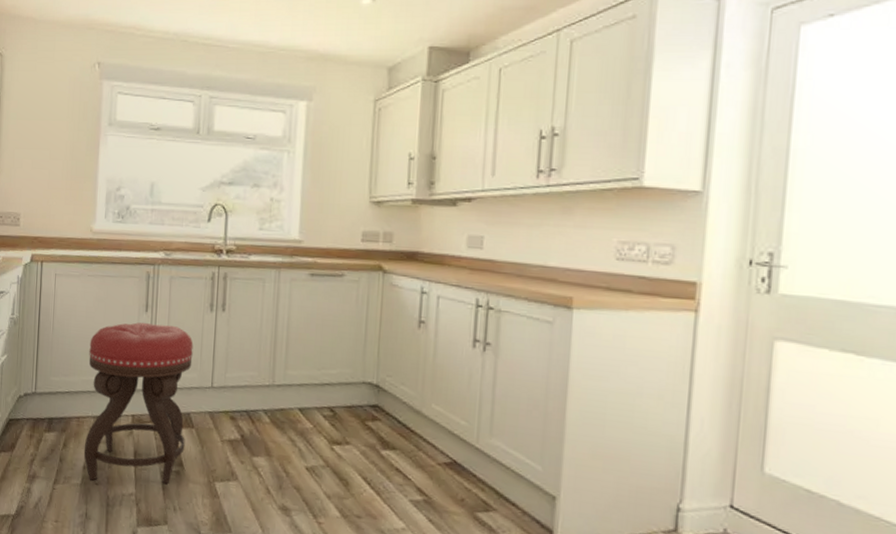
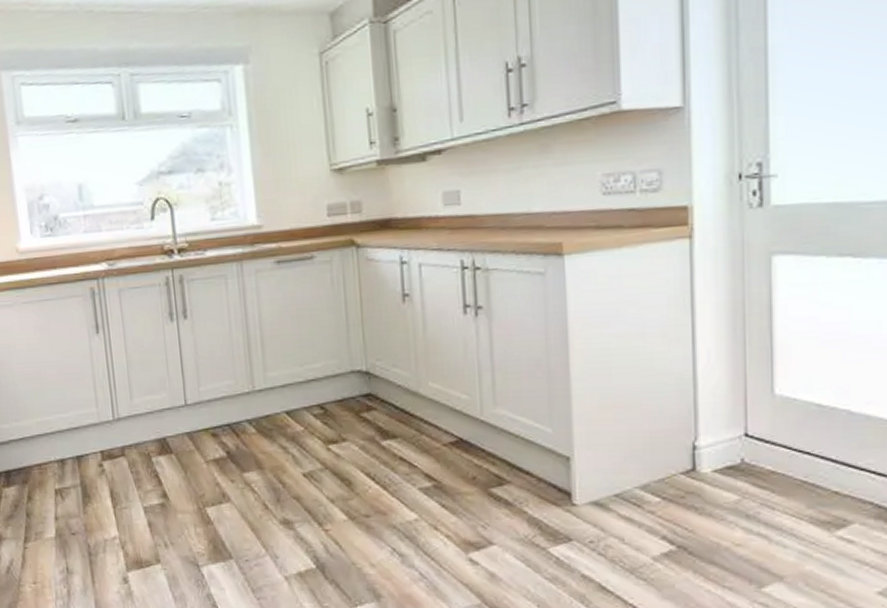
stool: present [83,322,194,485] -> none [38,344,166,531]

